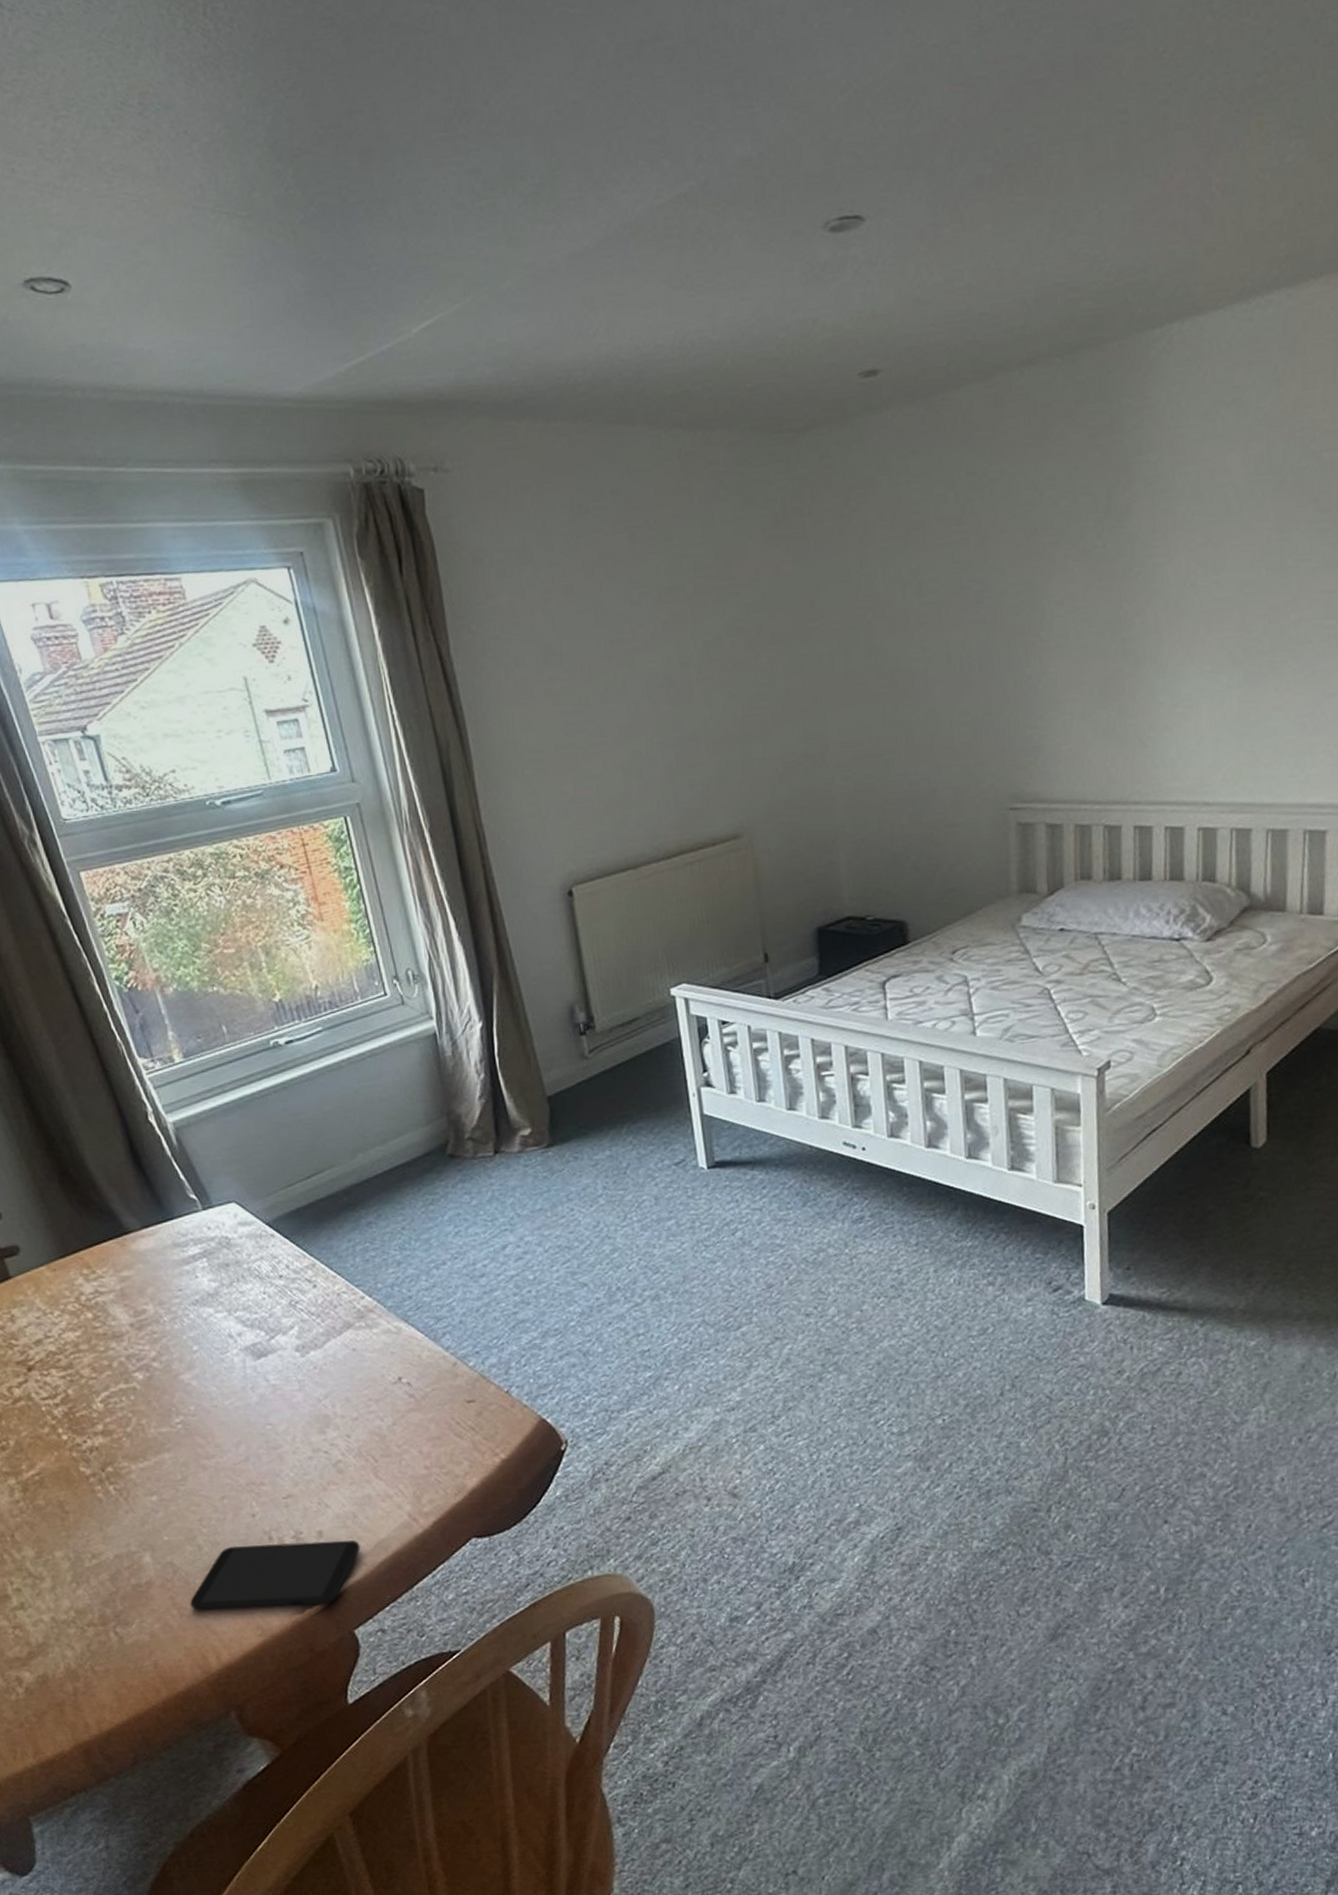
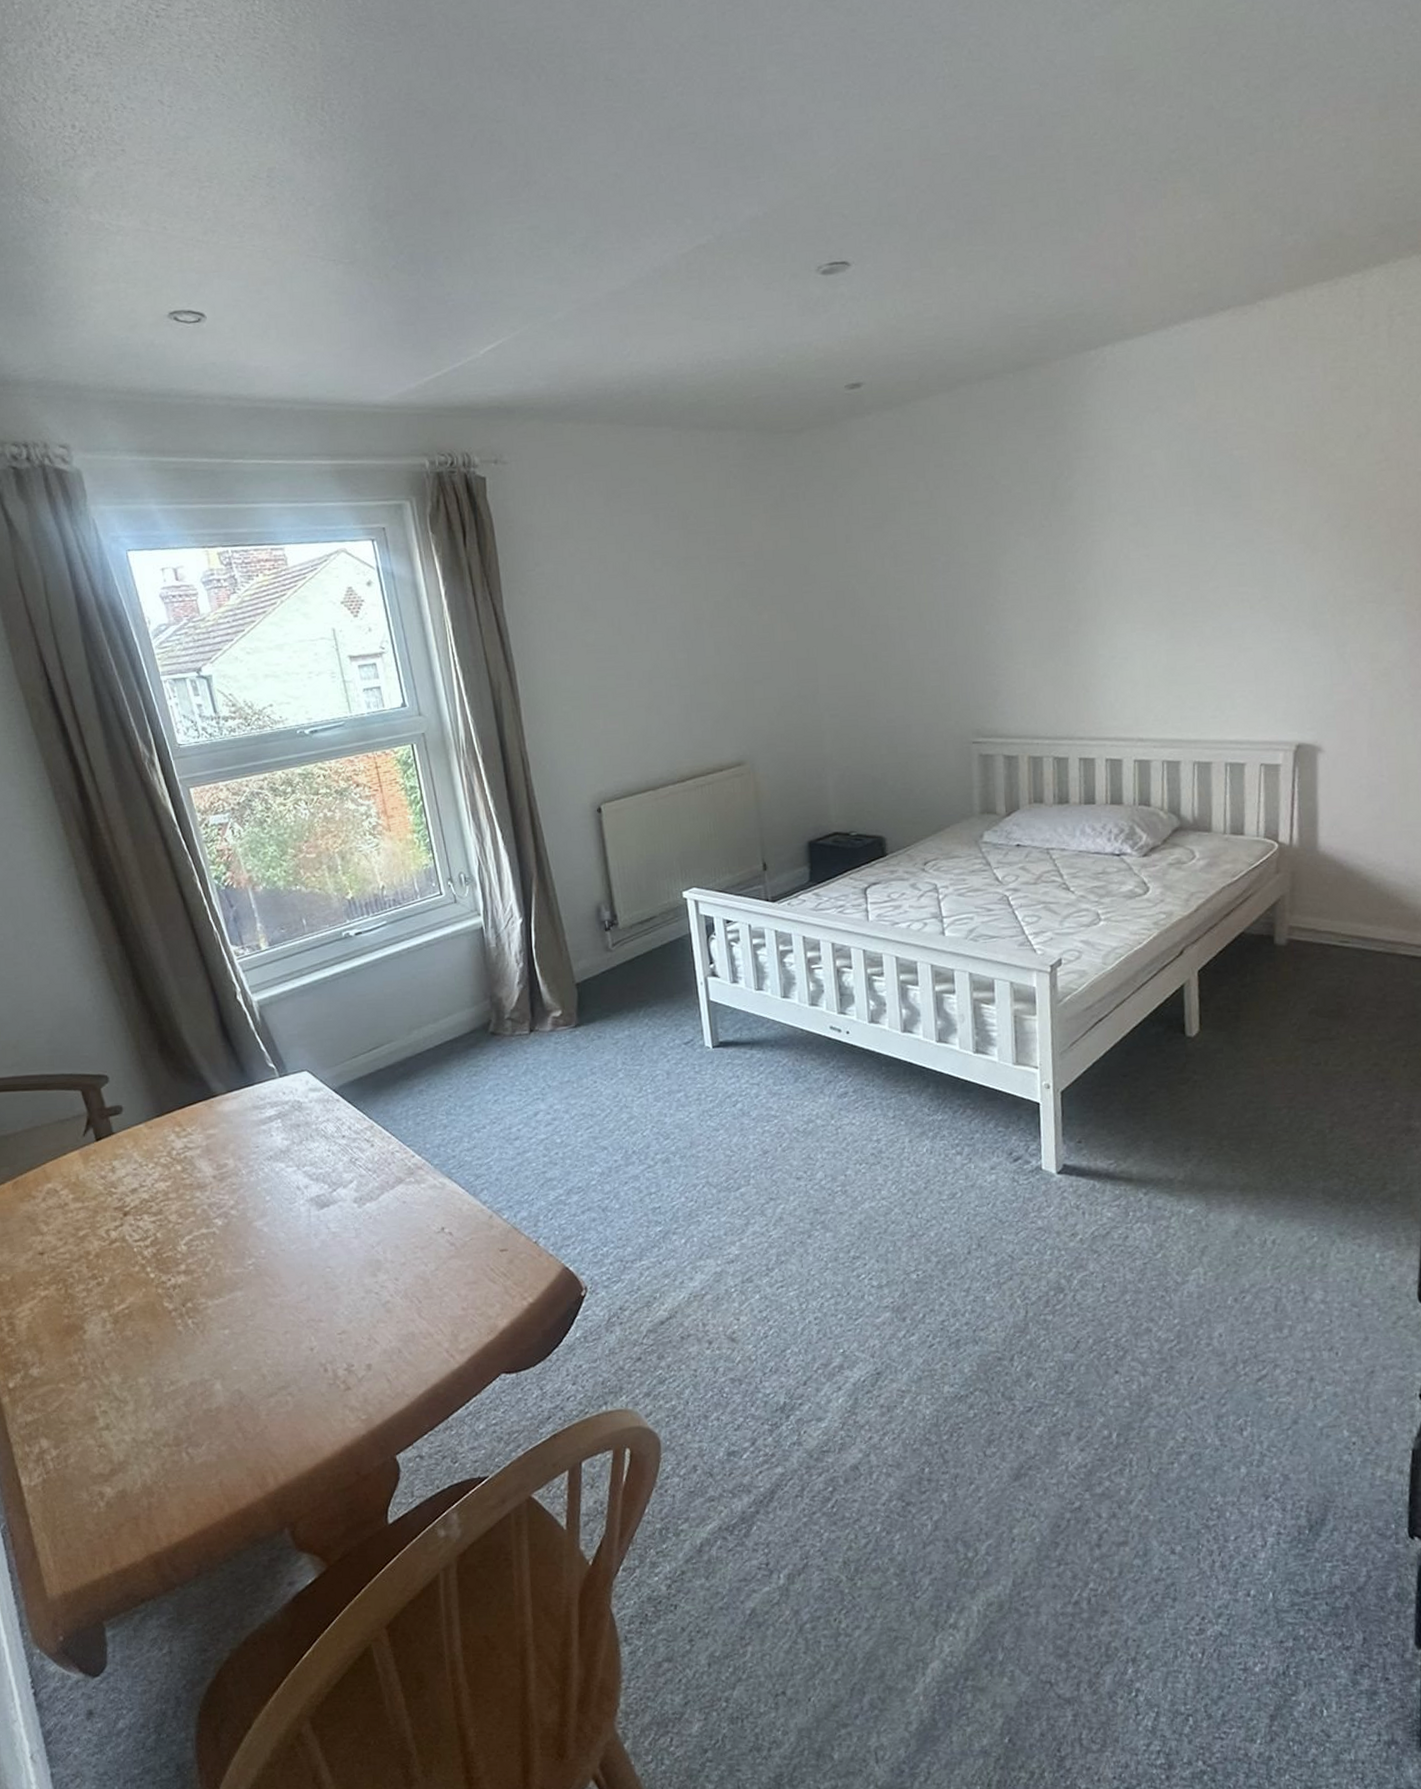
mobile phone: present [190,1540,361,1610] -> none [253,1373,404,1434]

